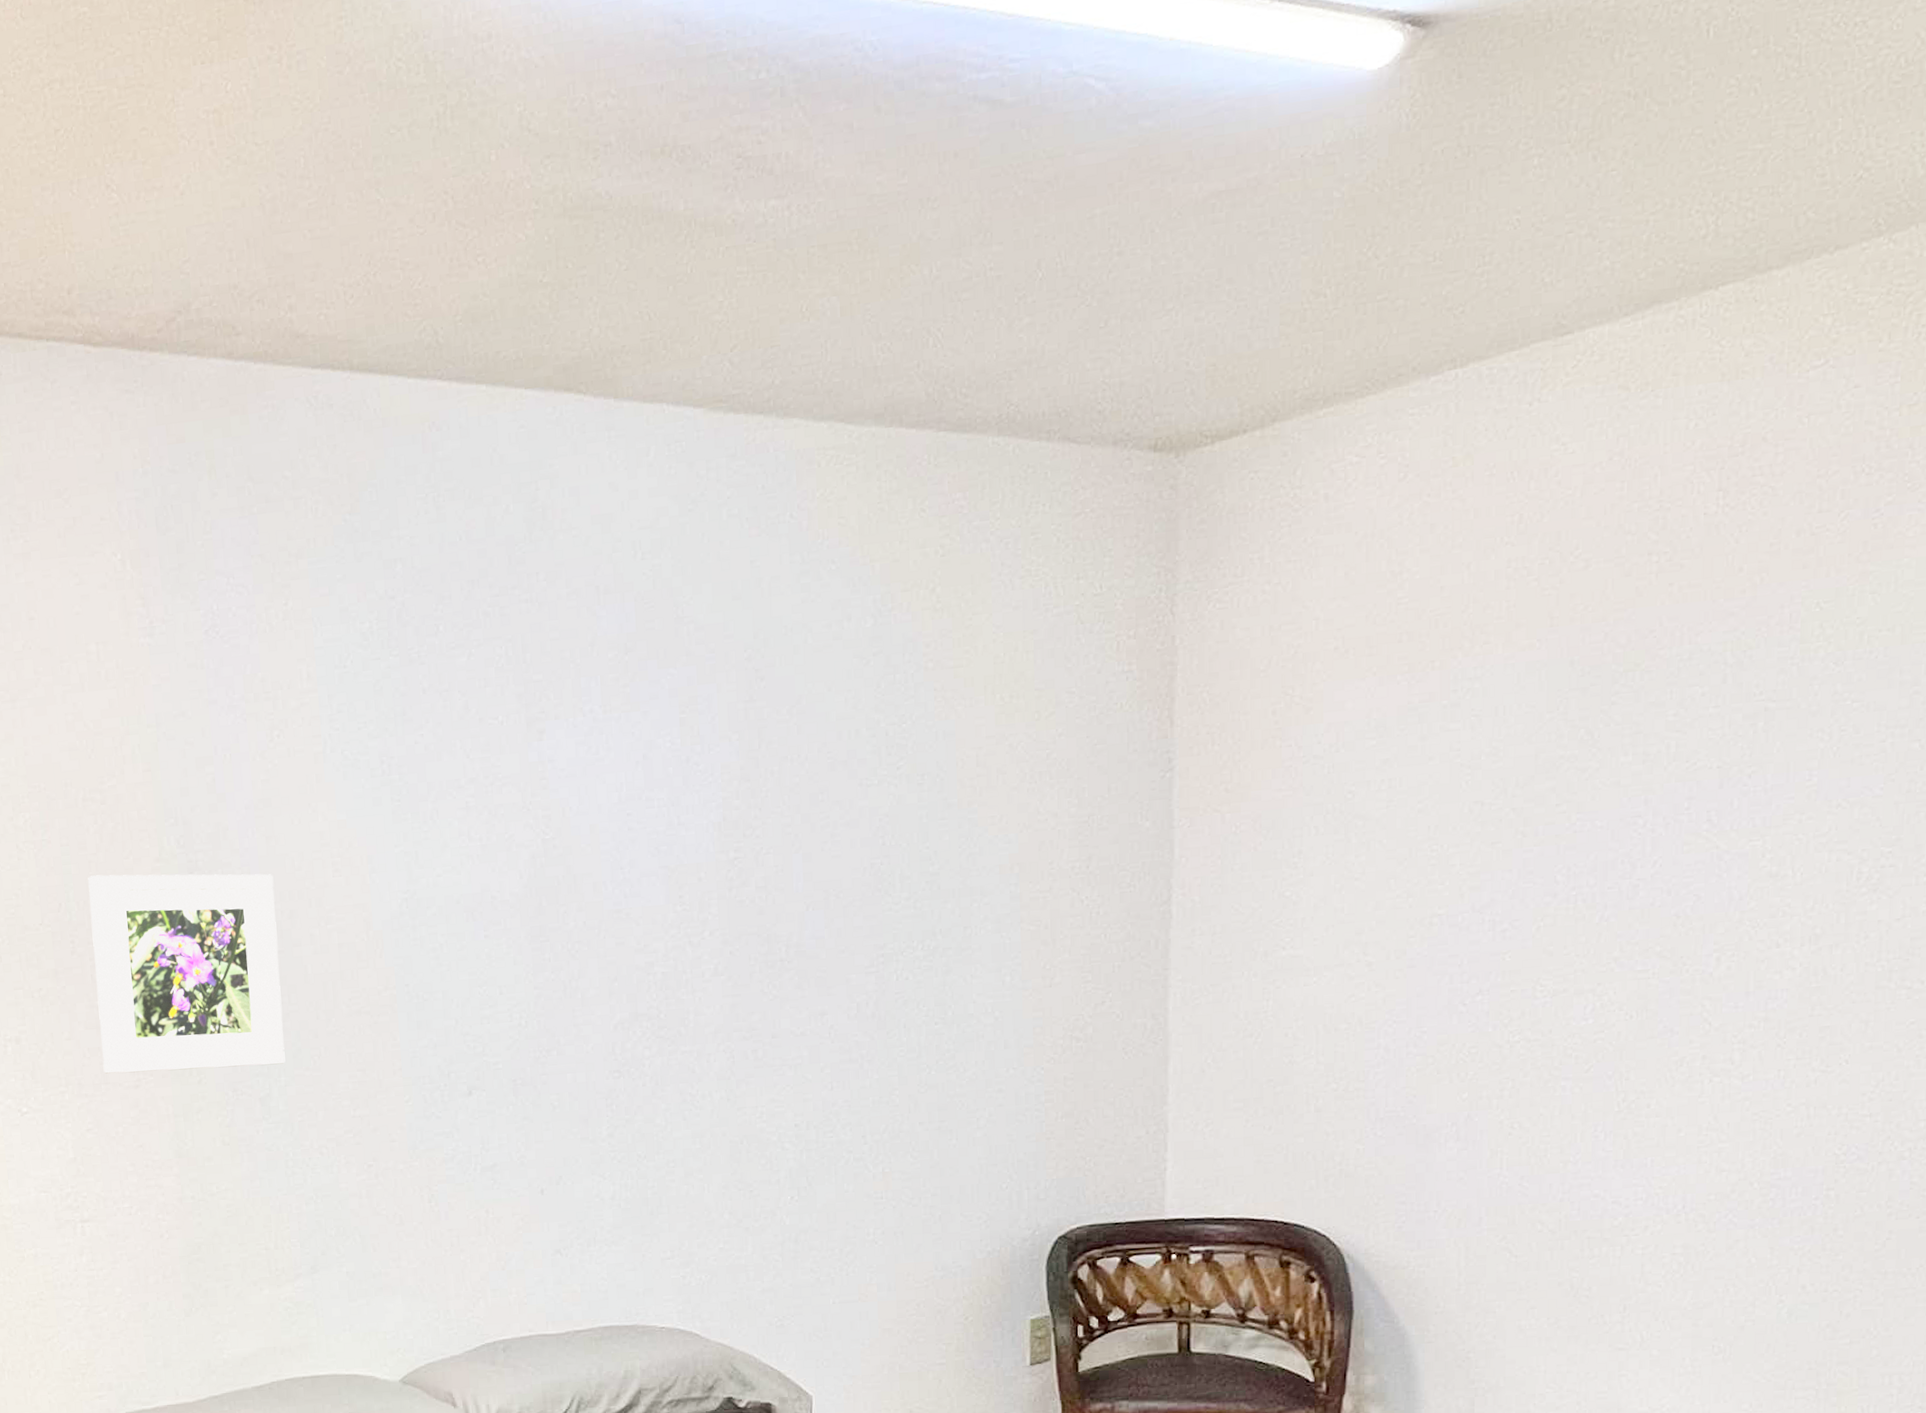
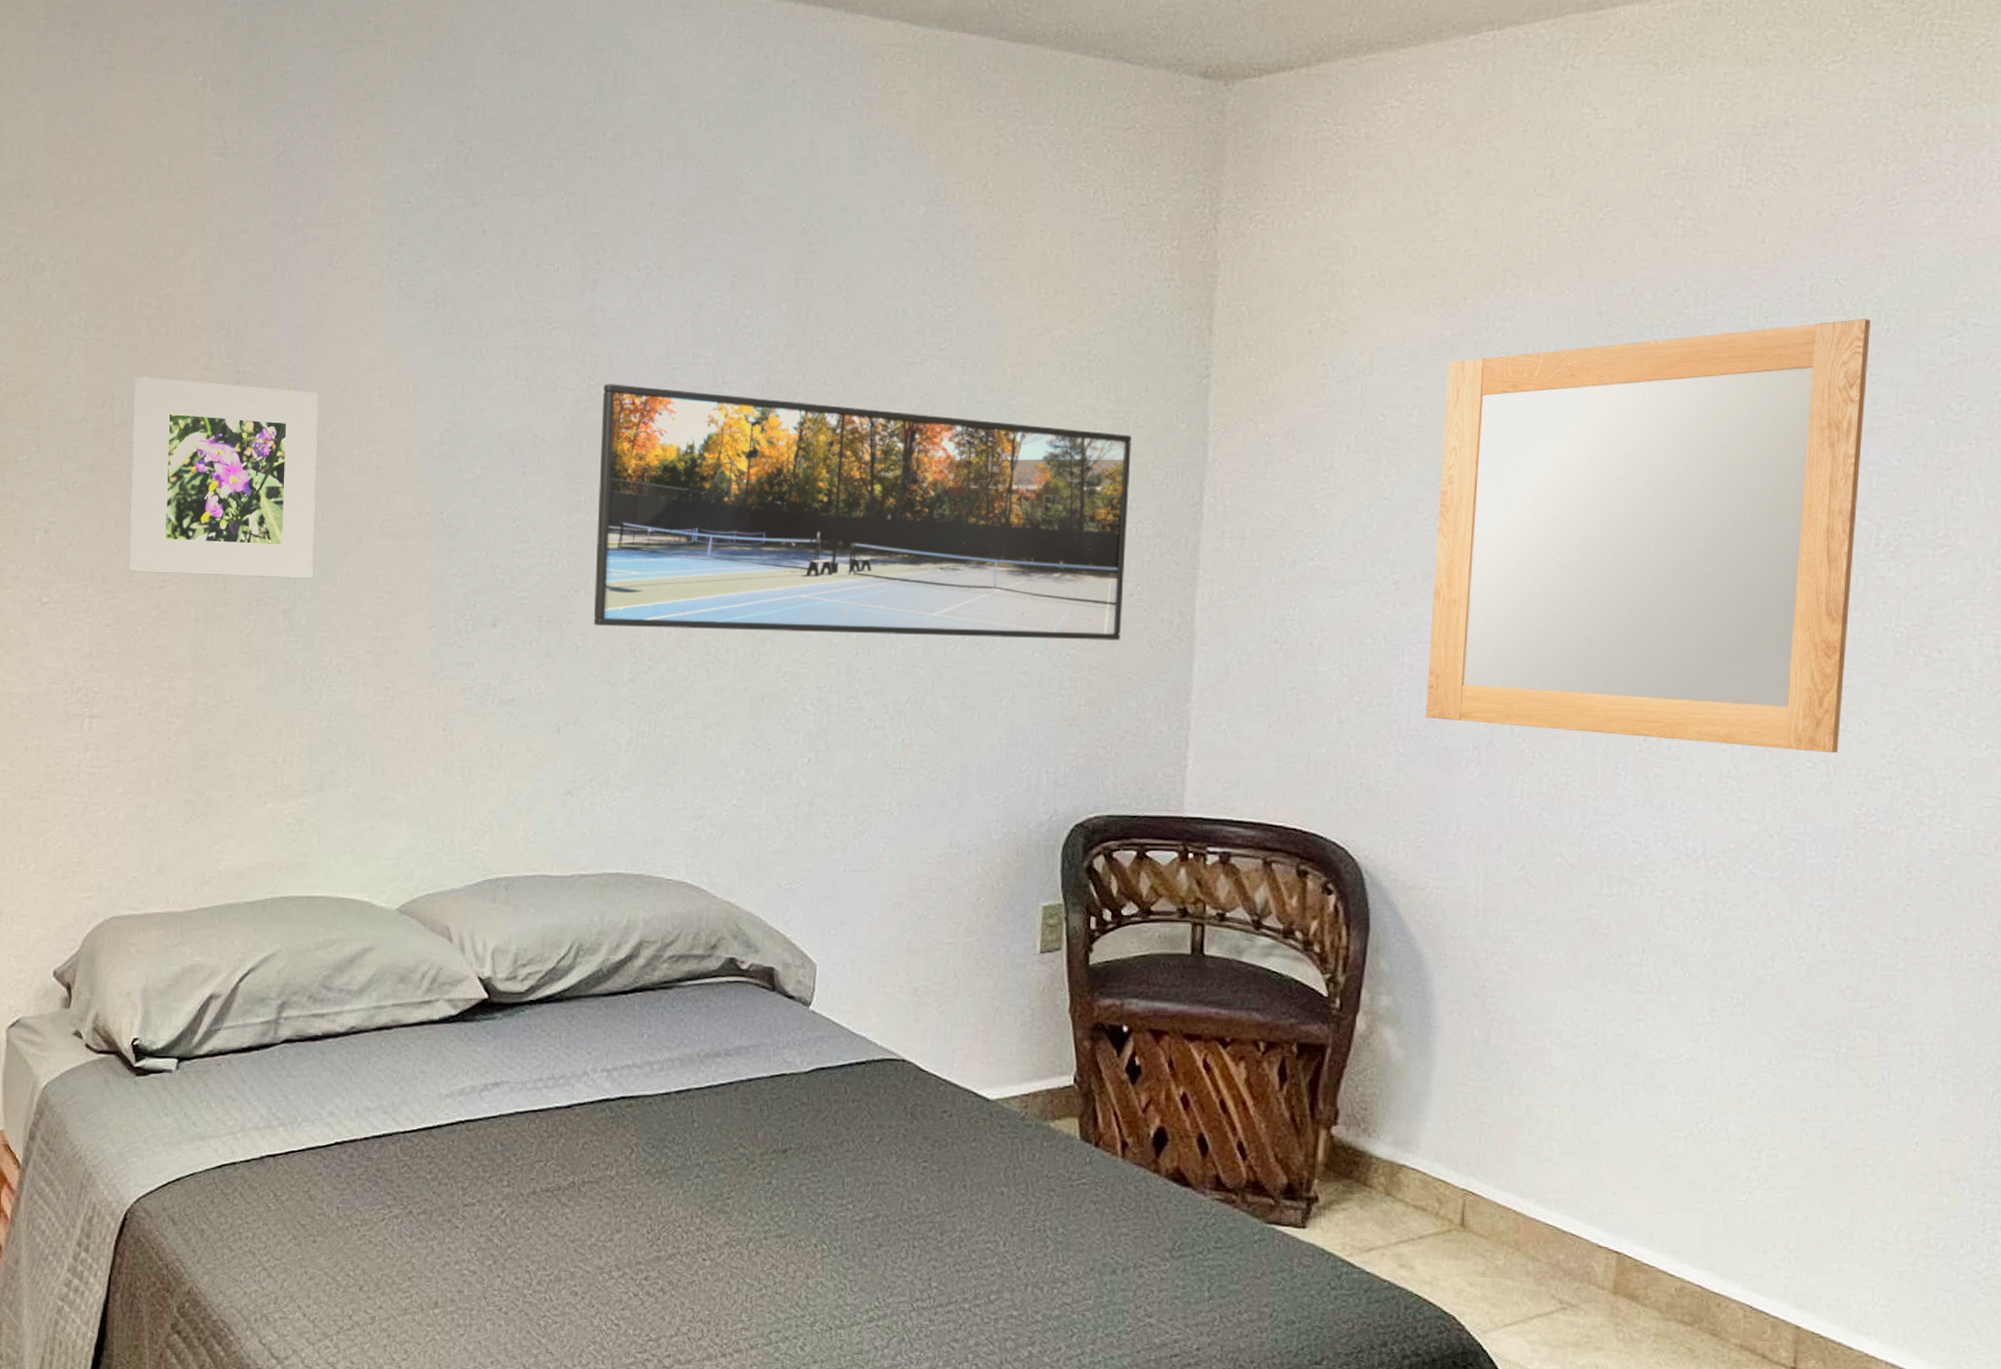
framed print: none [558,836,1097,1084] -> present [593,384,1132,640]
home mirror: none [1403,642,1853,1099] -> present [1426,319,1871,754]

